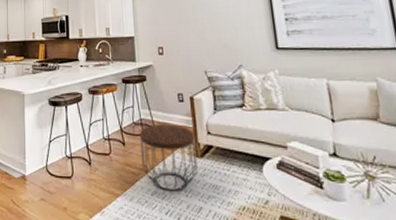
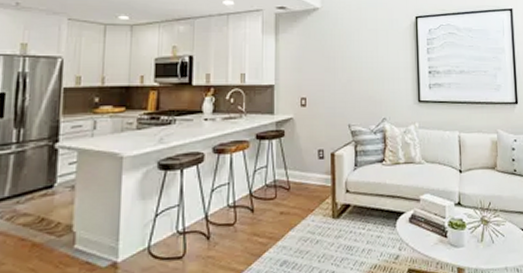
side table: present [139,124,198,191] -> none [272,184,333,259]

